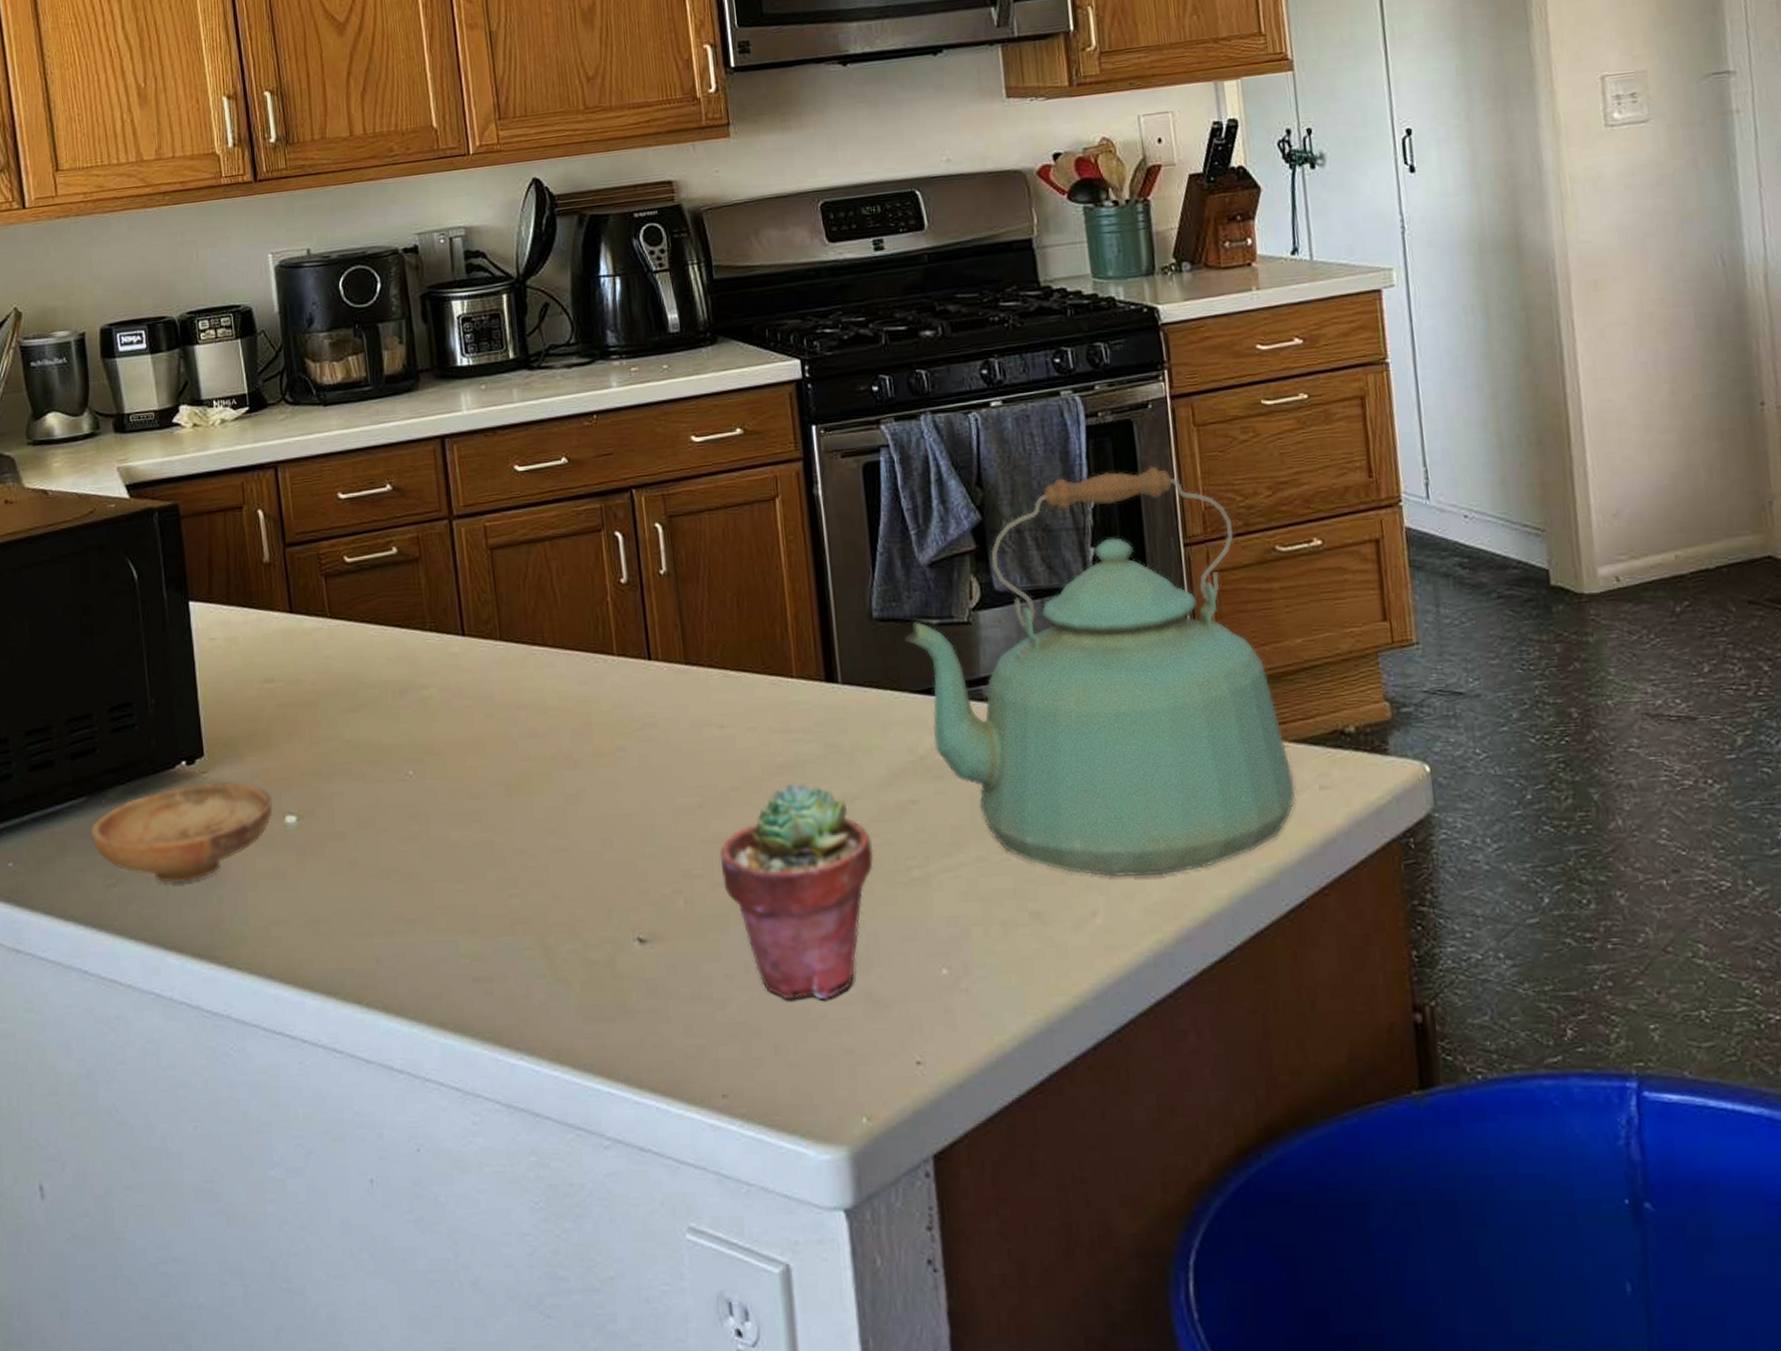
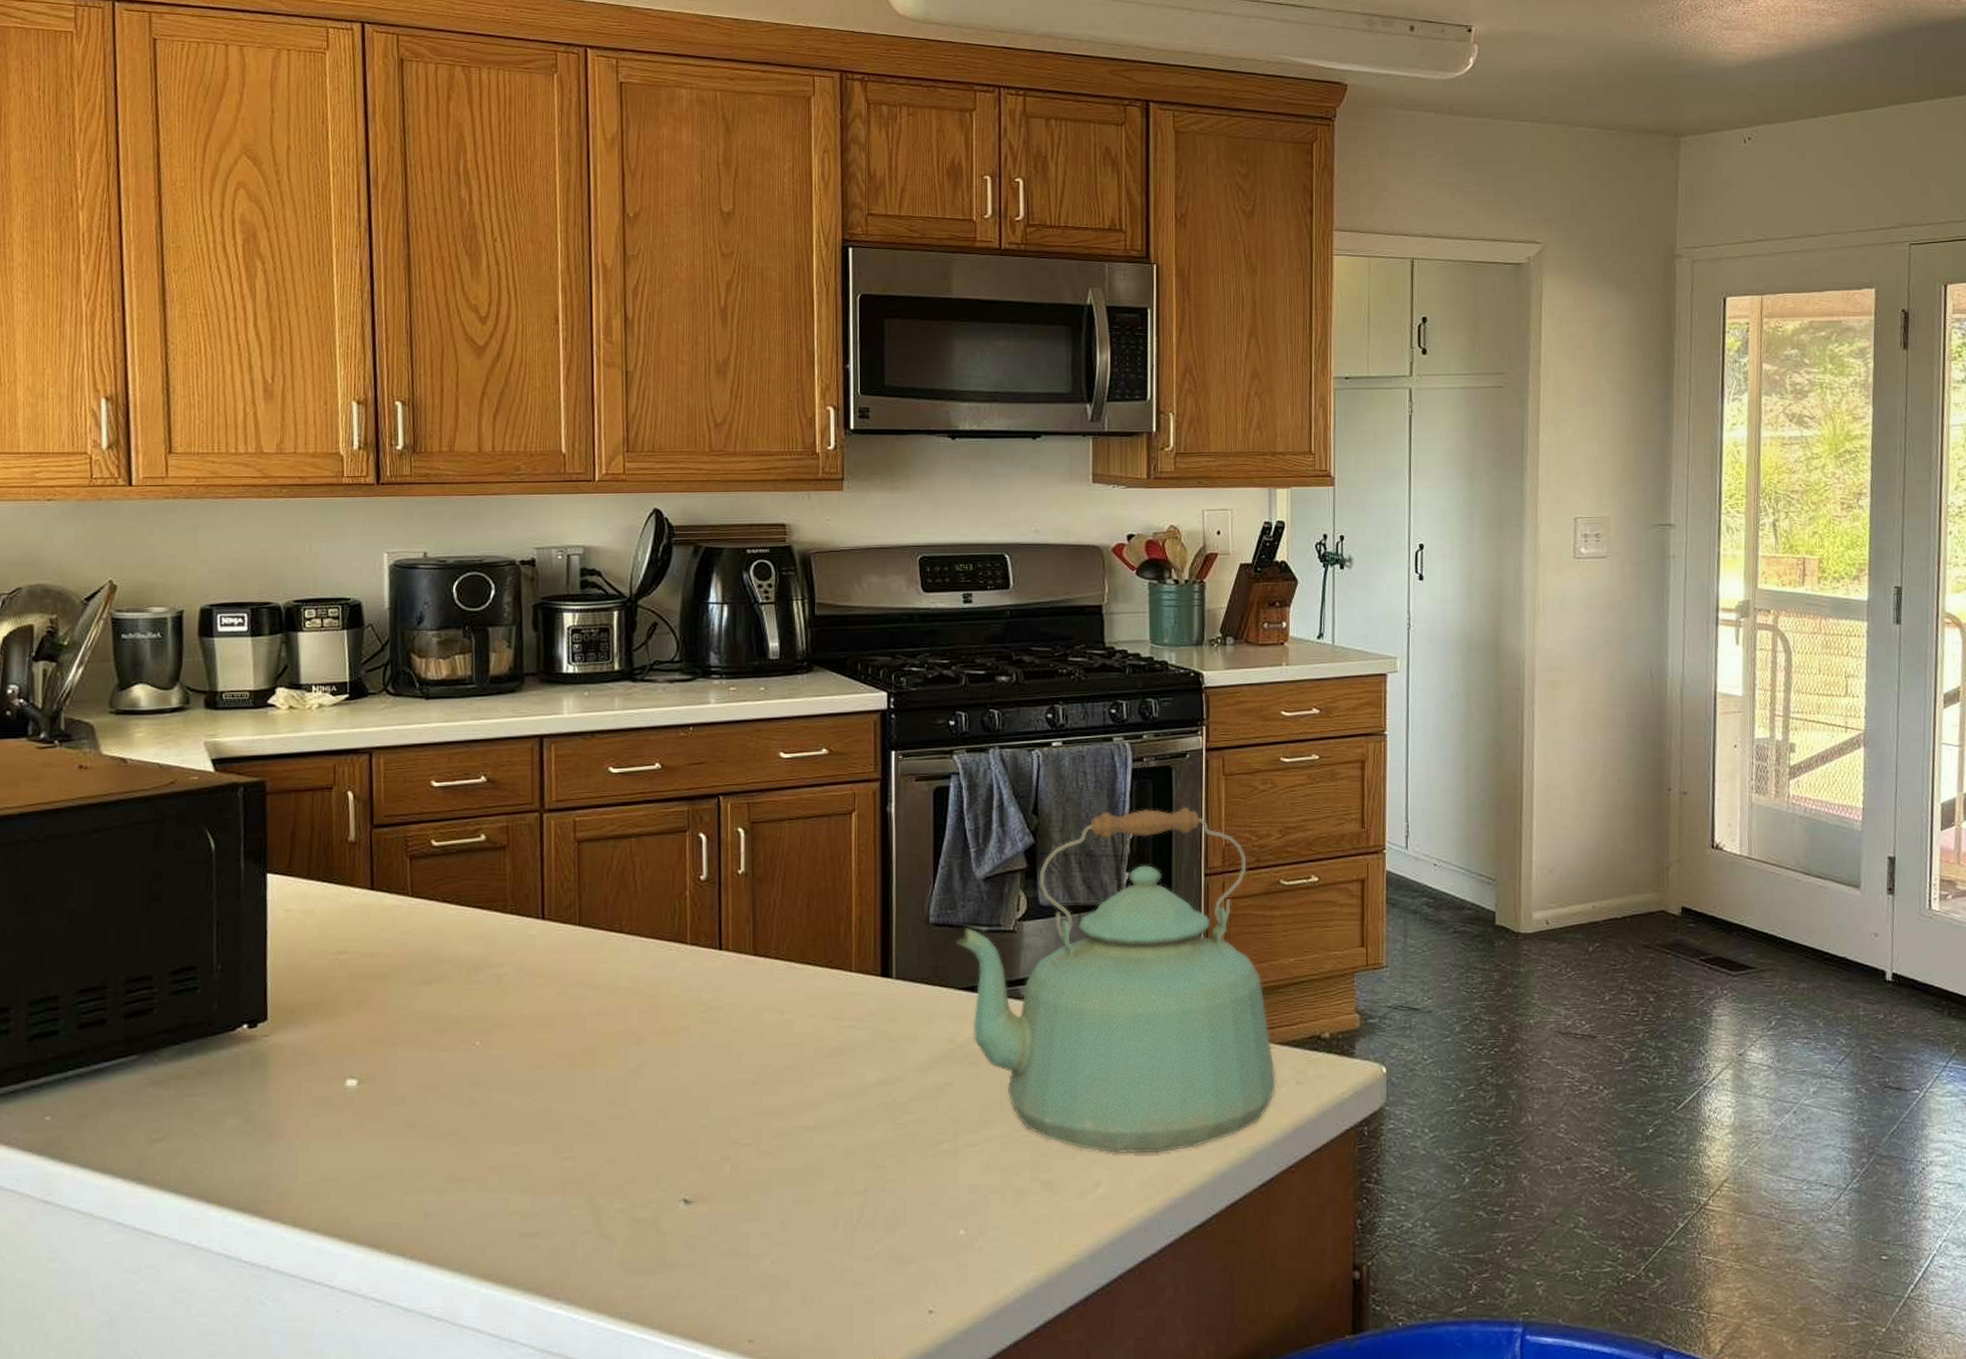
bowl: present [90,782,273,883] -> none [138,1045,335,1140]
potted succulent: present [719,783,874,1000] -> none [768,1064,909,1256]

